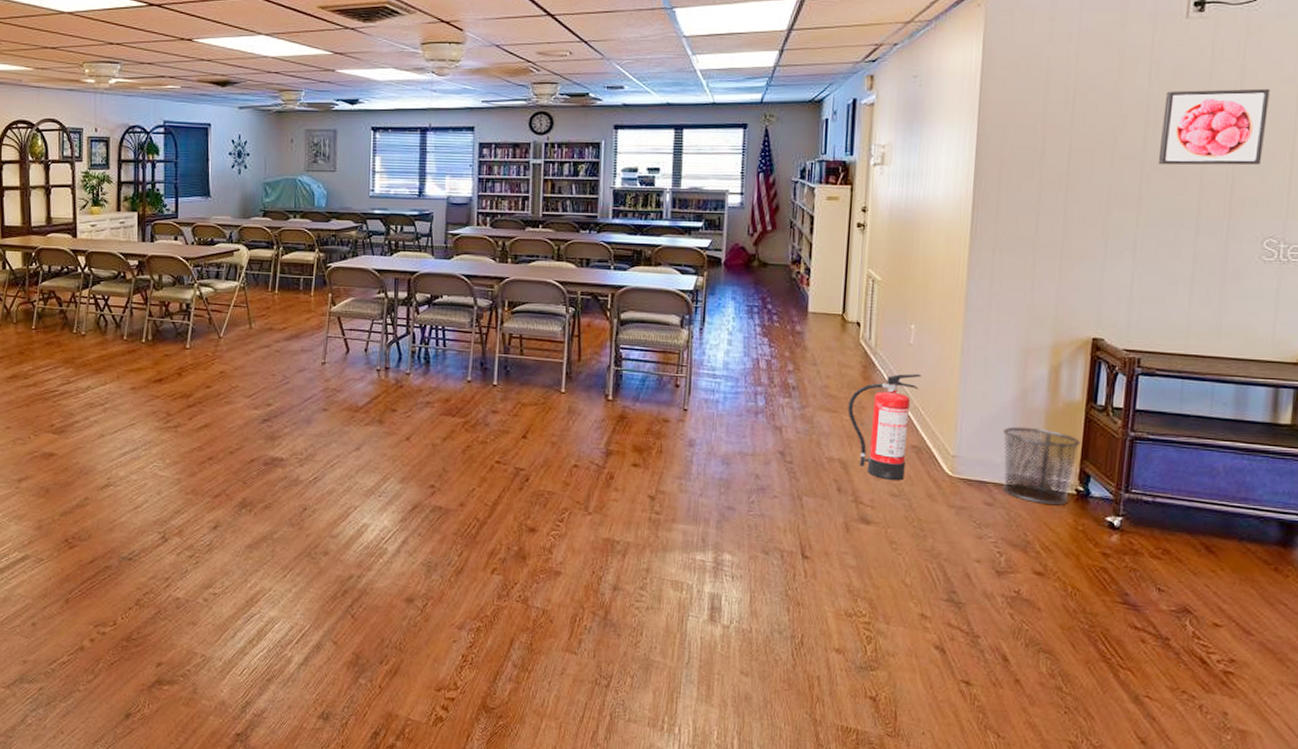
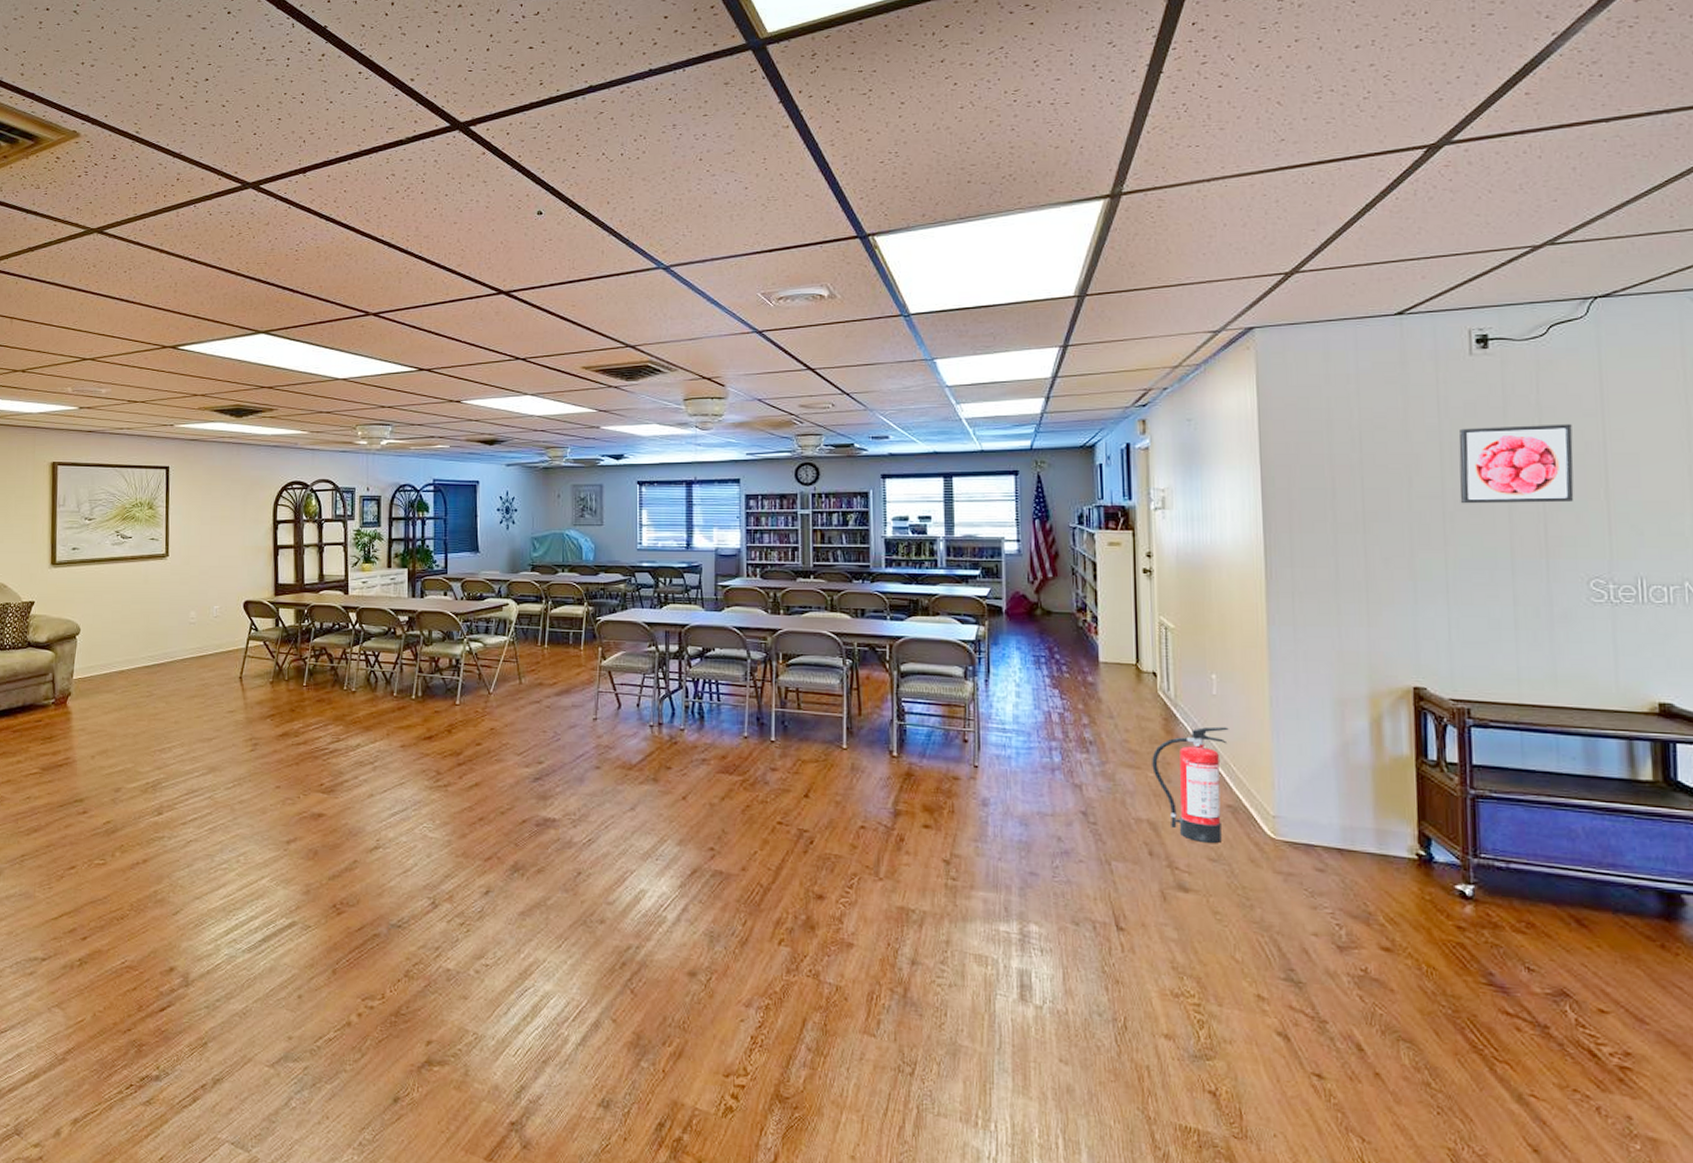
waste bin: present [1003,426,1081,504] -> none [1327,784,1415,871]

